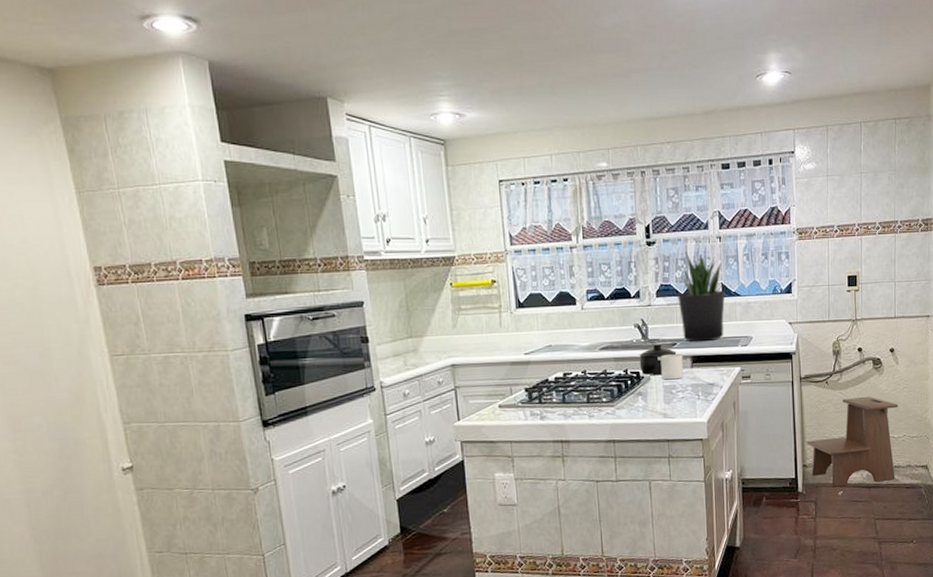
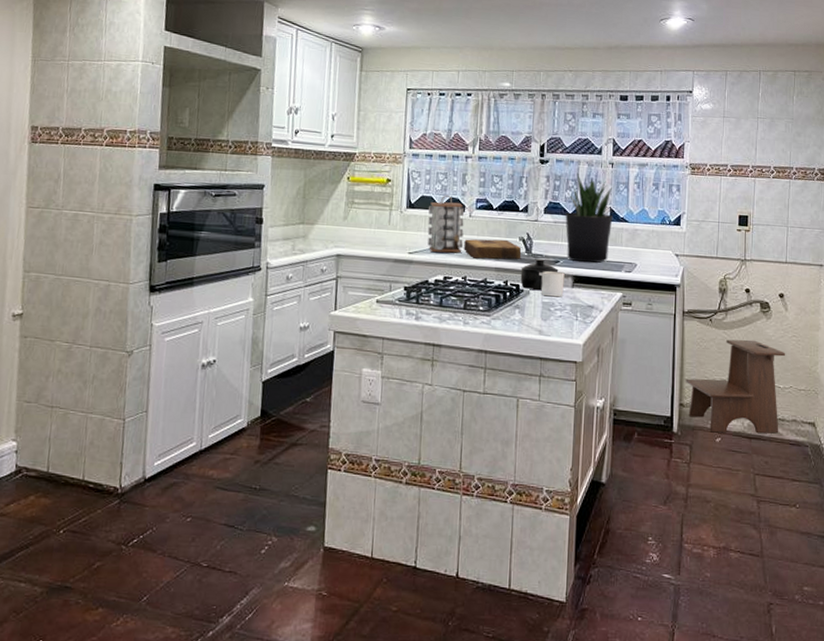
spice rack: none [539,289,578,350] -> present [427,195,465,254]
cutting board: none [579,328,638,351] -> present [463,239,522,260]

